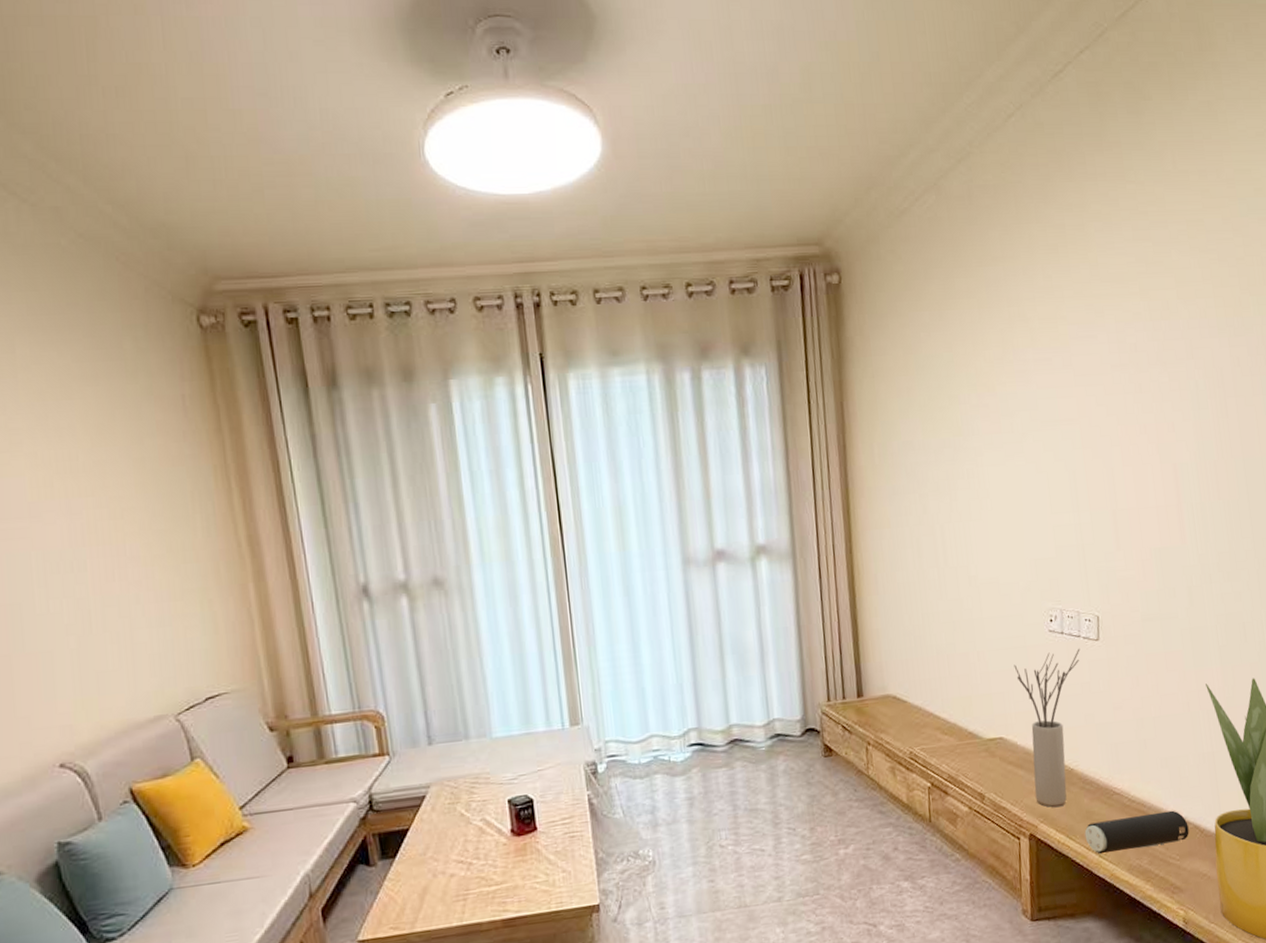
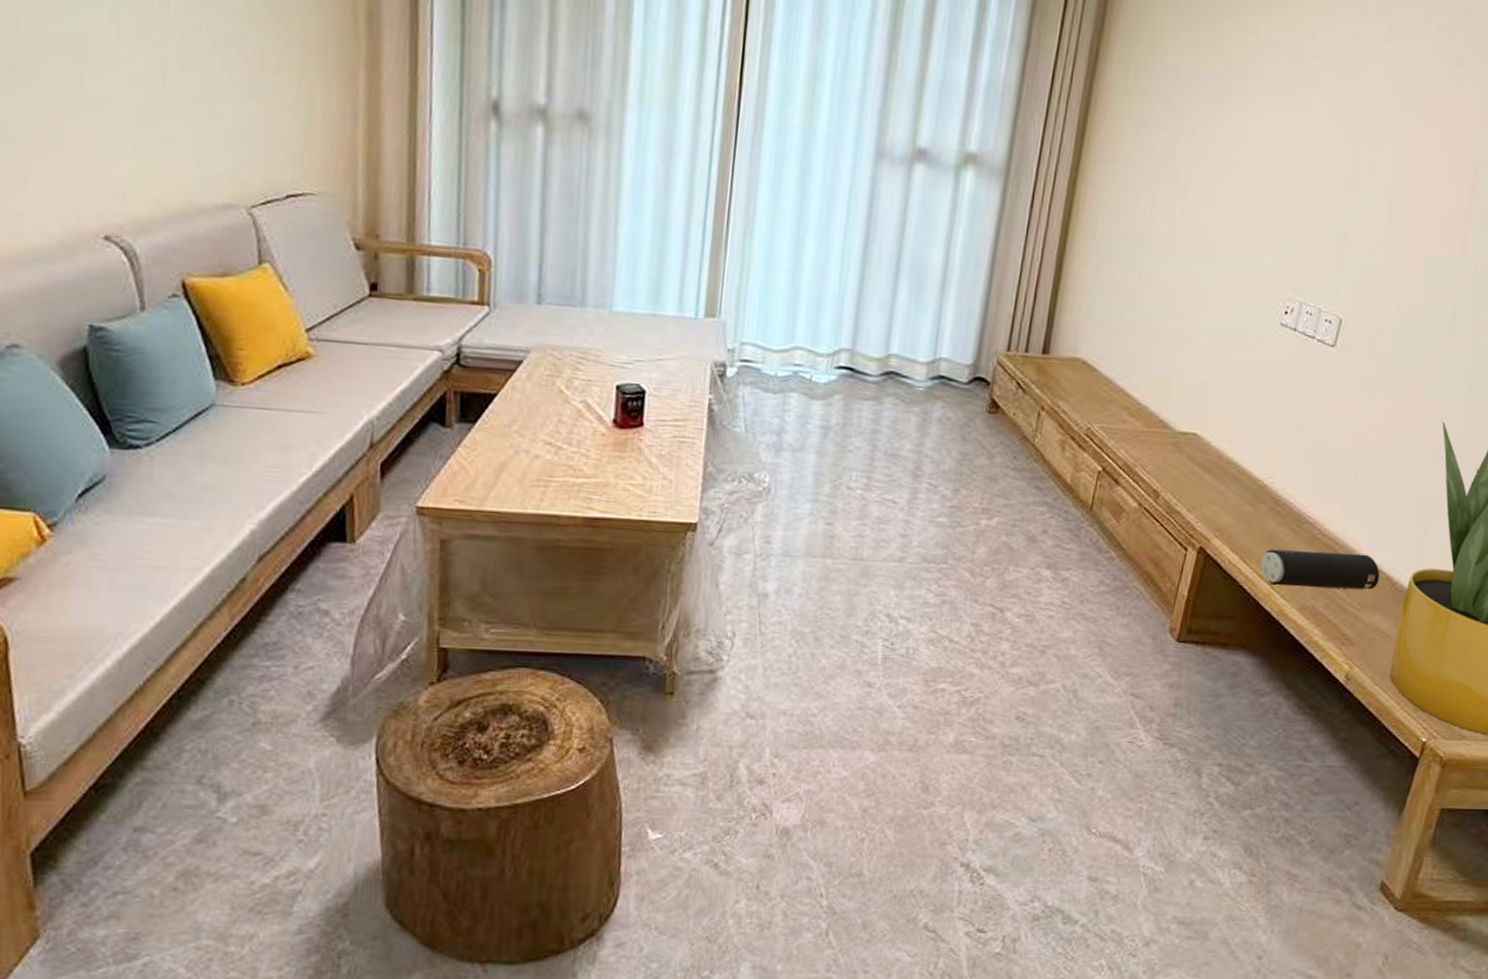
vase: present [1014,648,1080,808] -> none [1216,349,1311,525]

